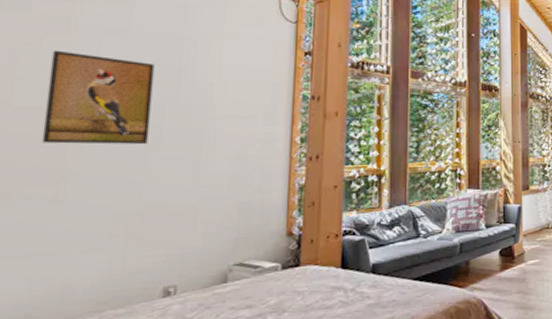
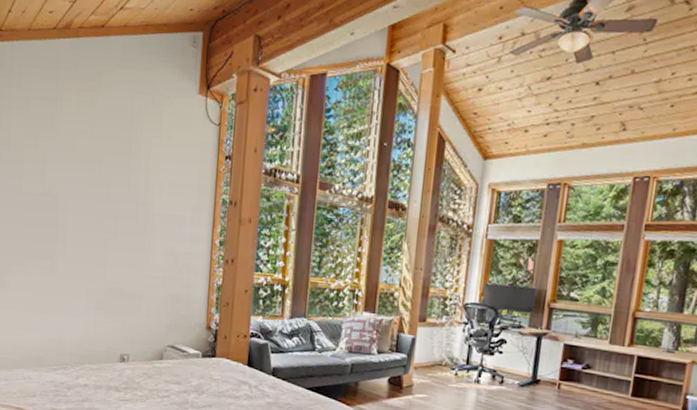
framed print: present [41,50,155,145] -> none [41,145,112,234]

